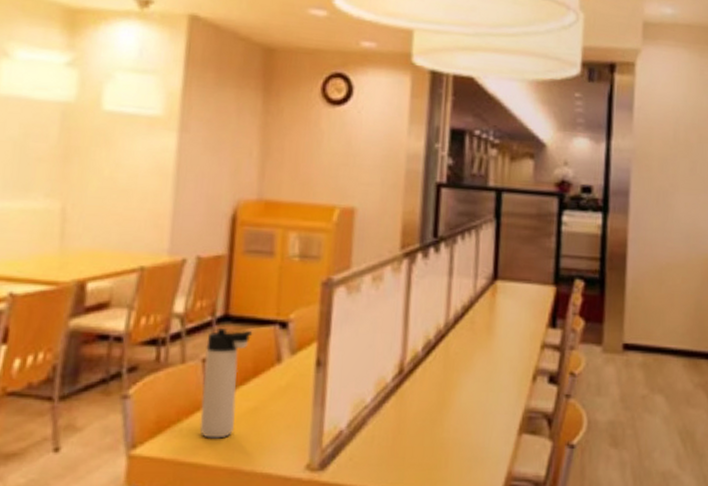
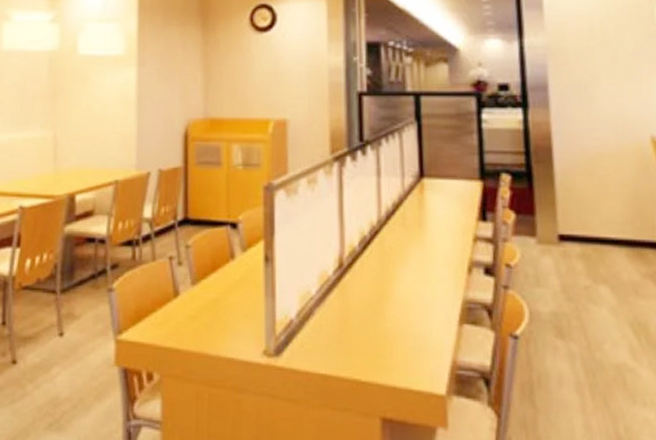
thermos bottle: present [199,327,253,439] -> none [171,229,209,326]

